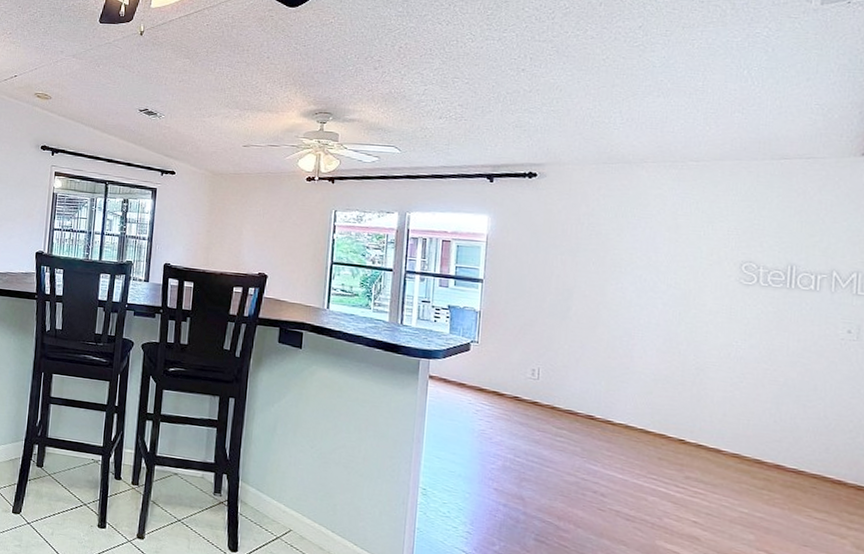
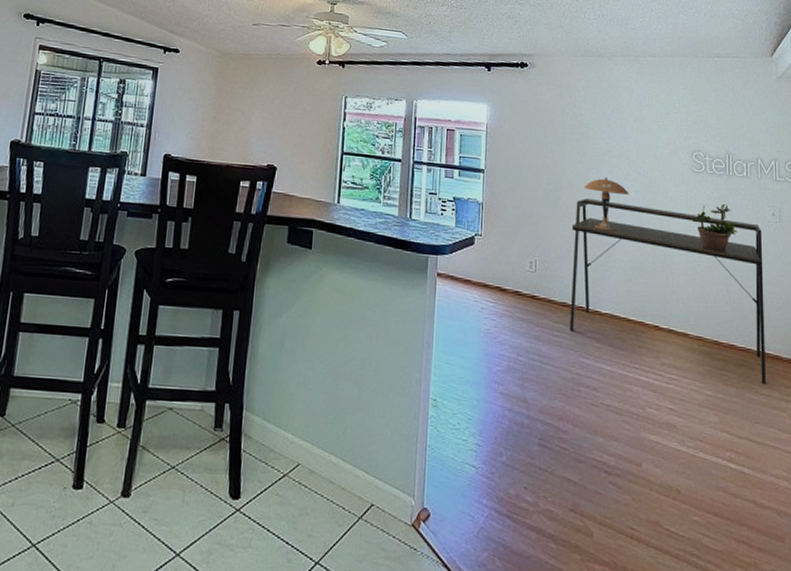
desk: none [575,309,831,510] -> present [570,198,766,385]
table lamp: none [599,289,656,344] -> present [584,178,629,231]
potted plant: none [735,318,797,369] -> present [692,203,737,251]

